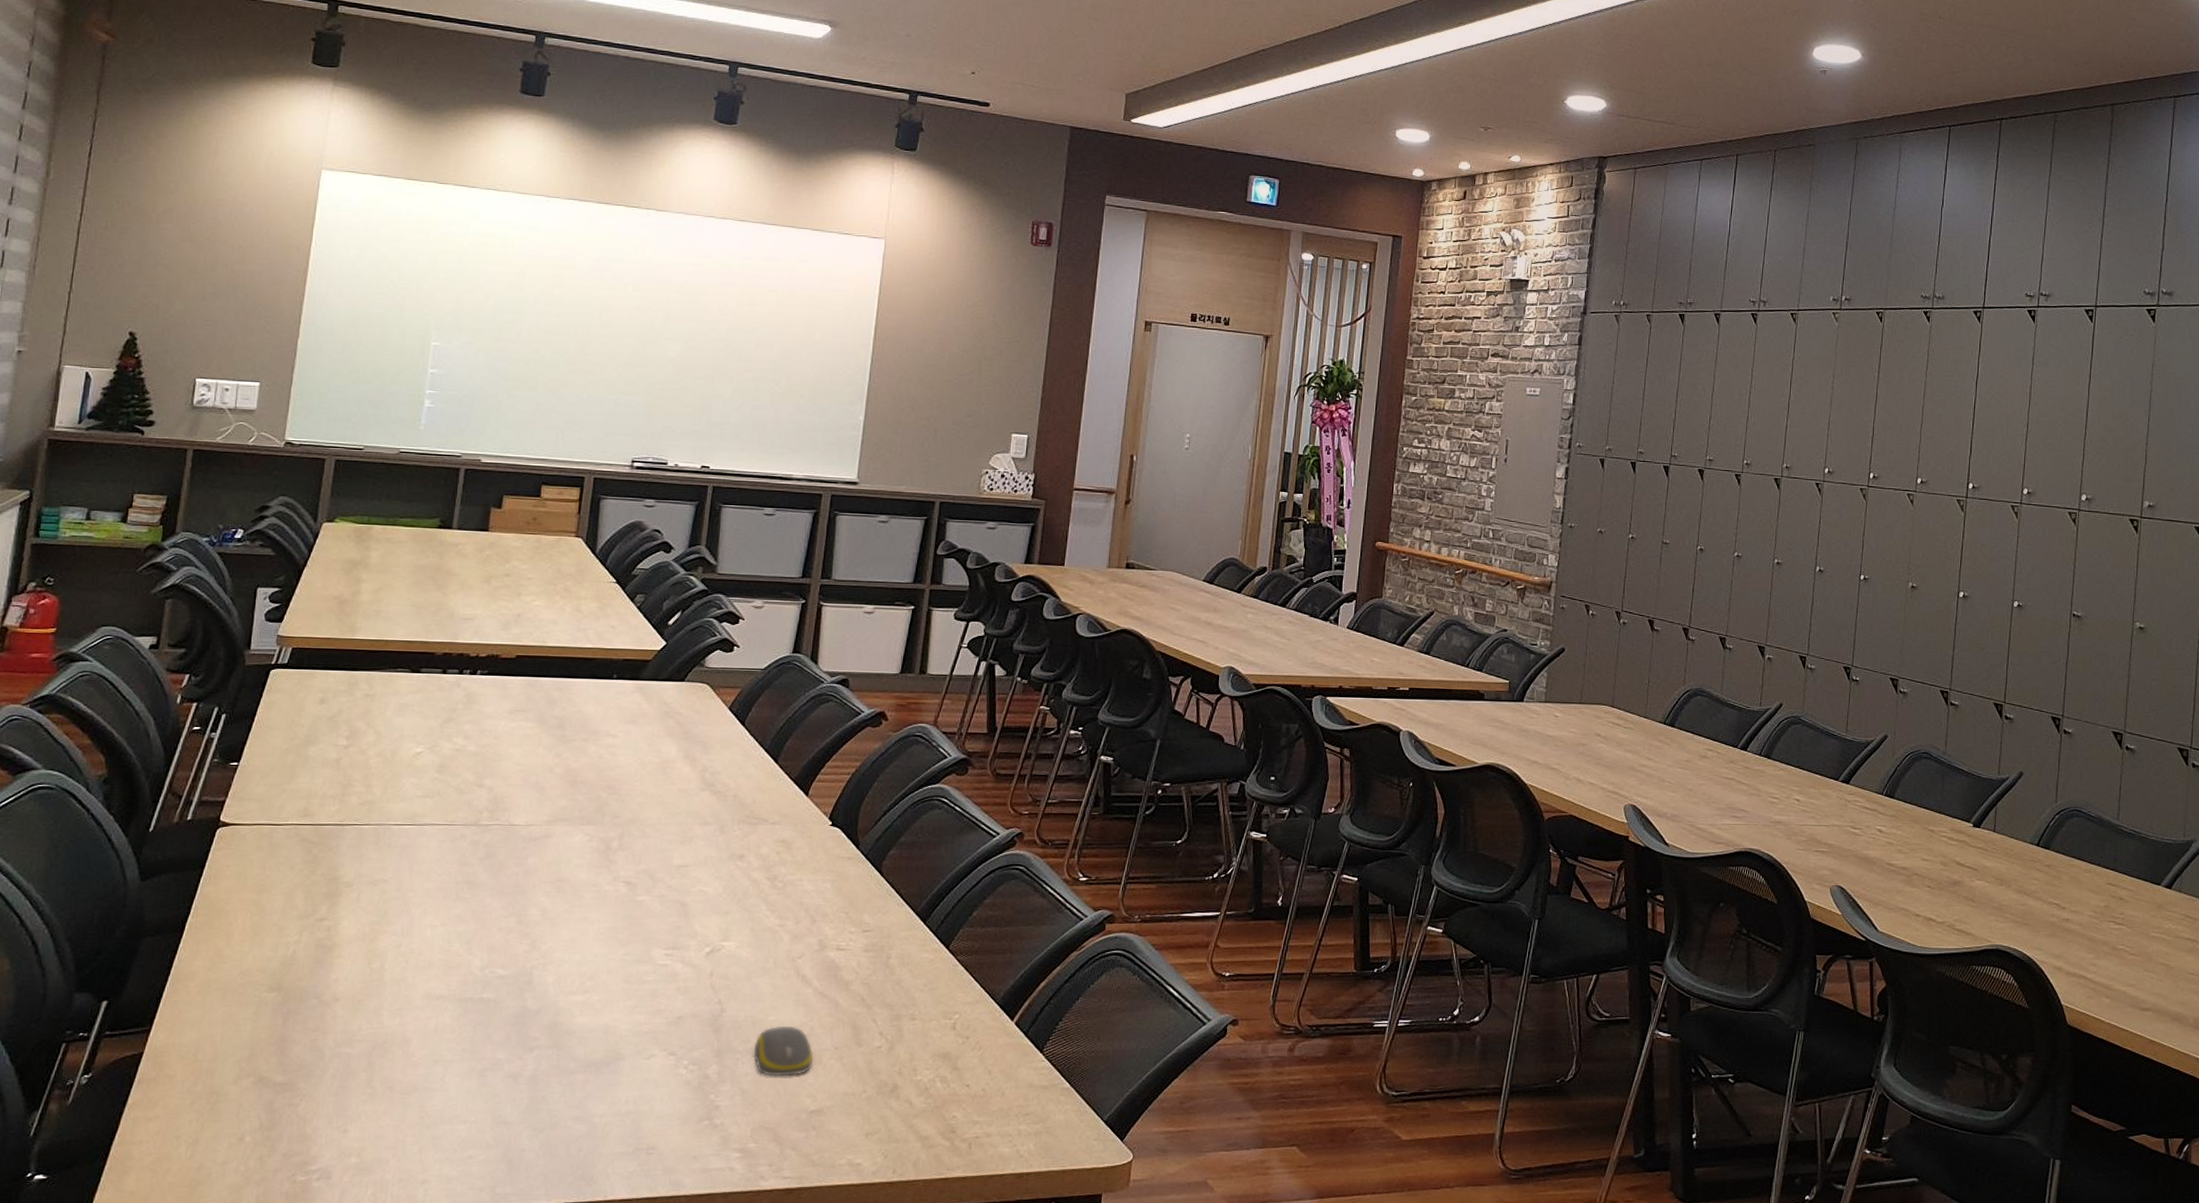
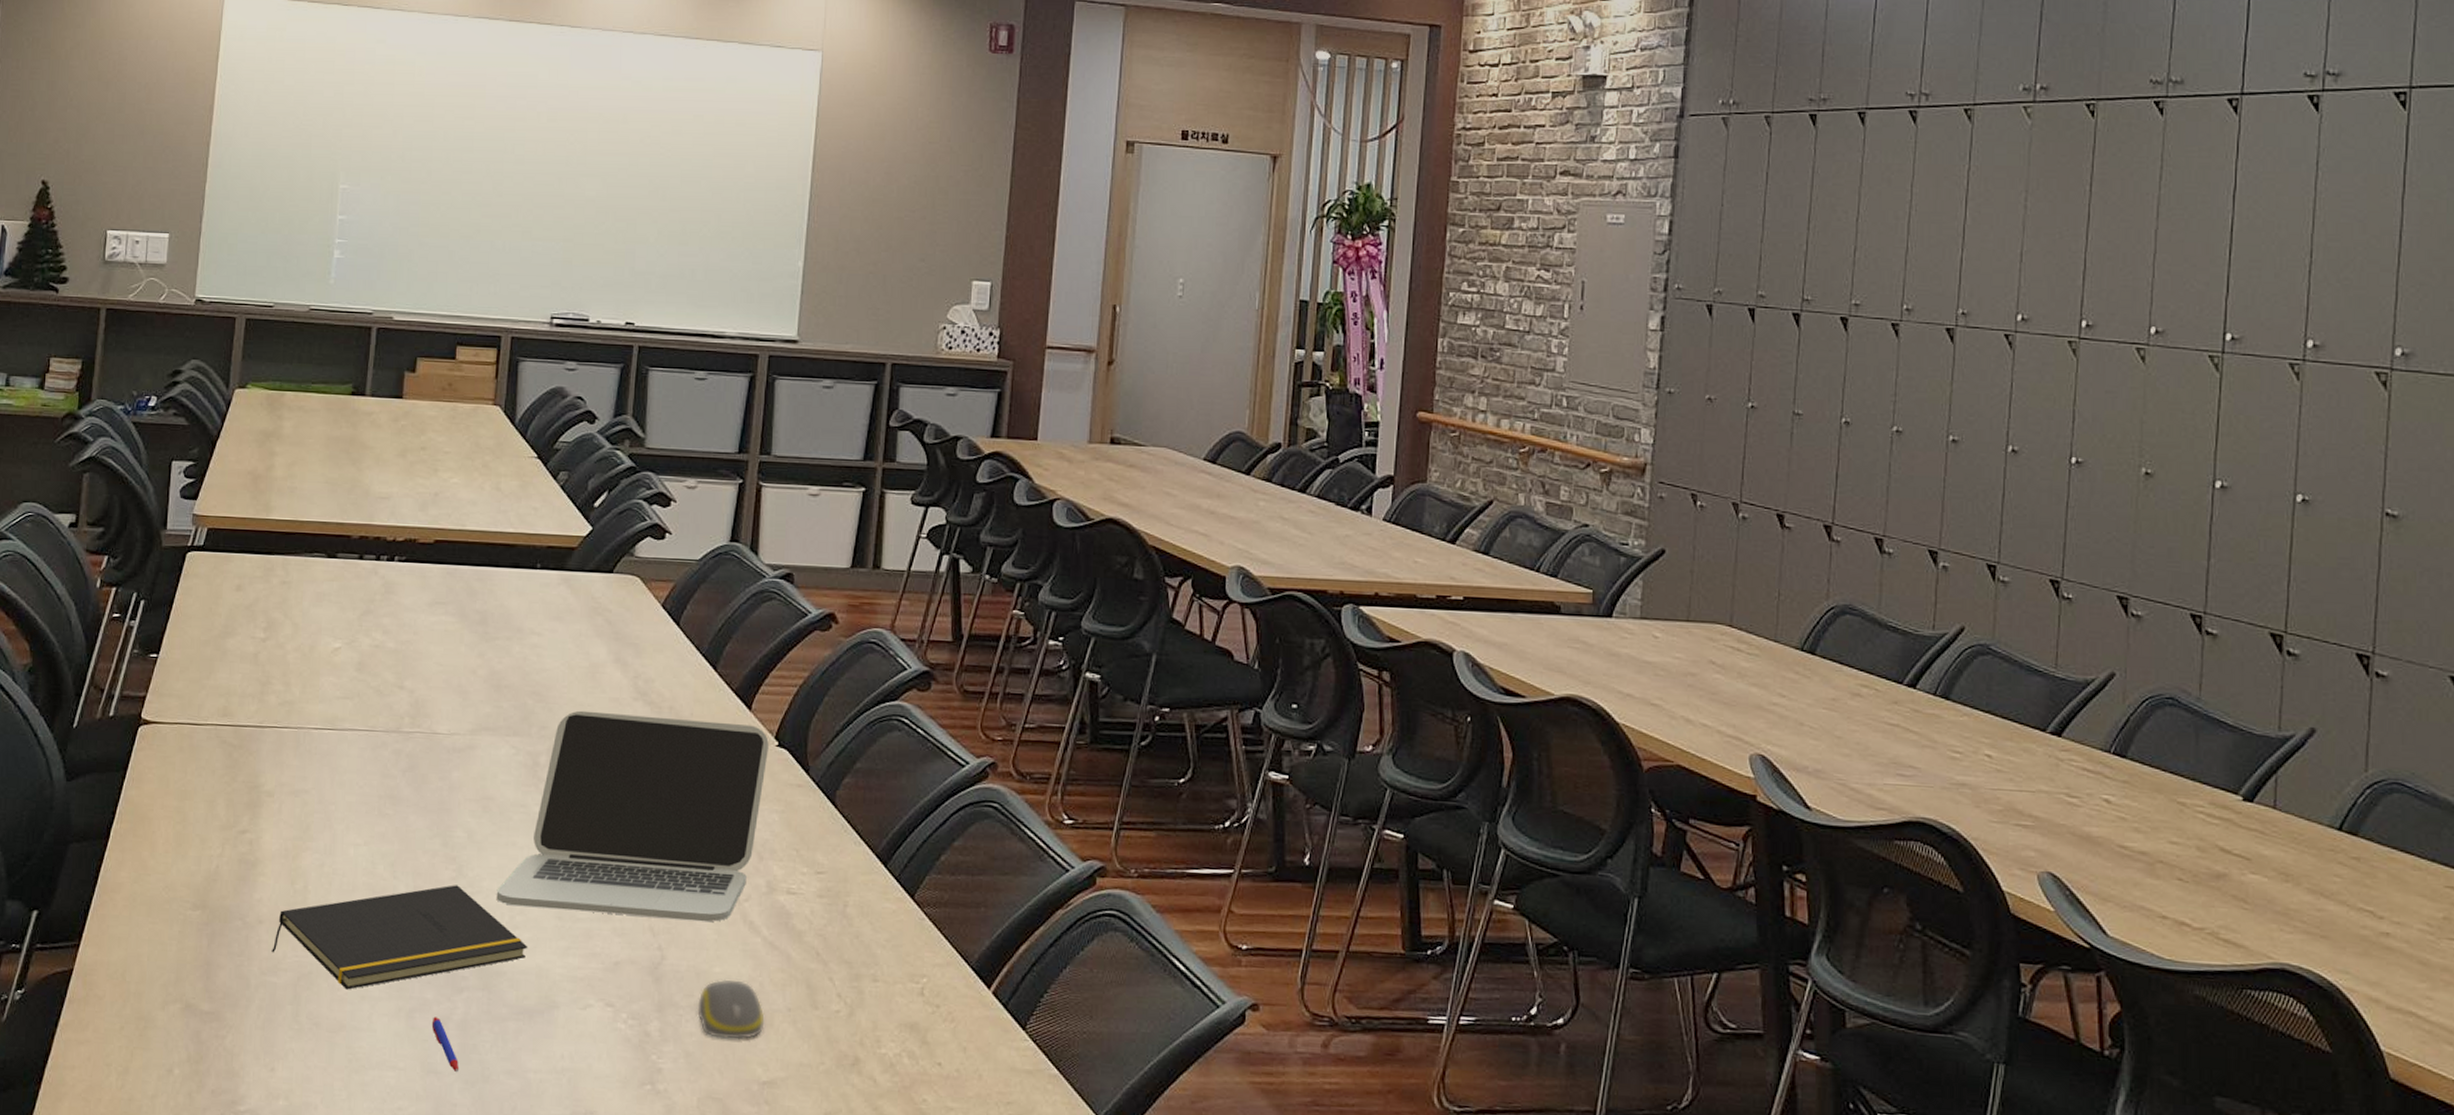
notepad: none [347,957,597,1055] -> present [272,885,528,990]
pen: none [502,1074,529,1122] -> present [431,1017,460,1073]
laptop: none [567,801,823,978] -> present [496,710,769,922]

